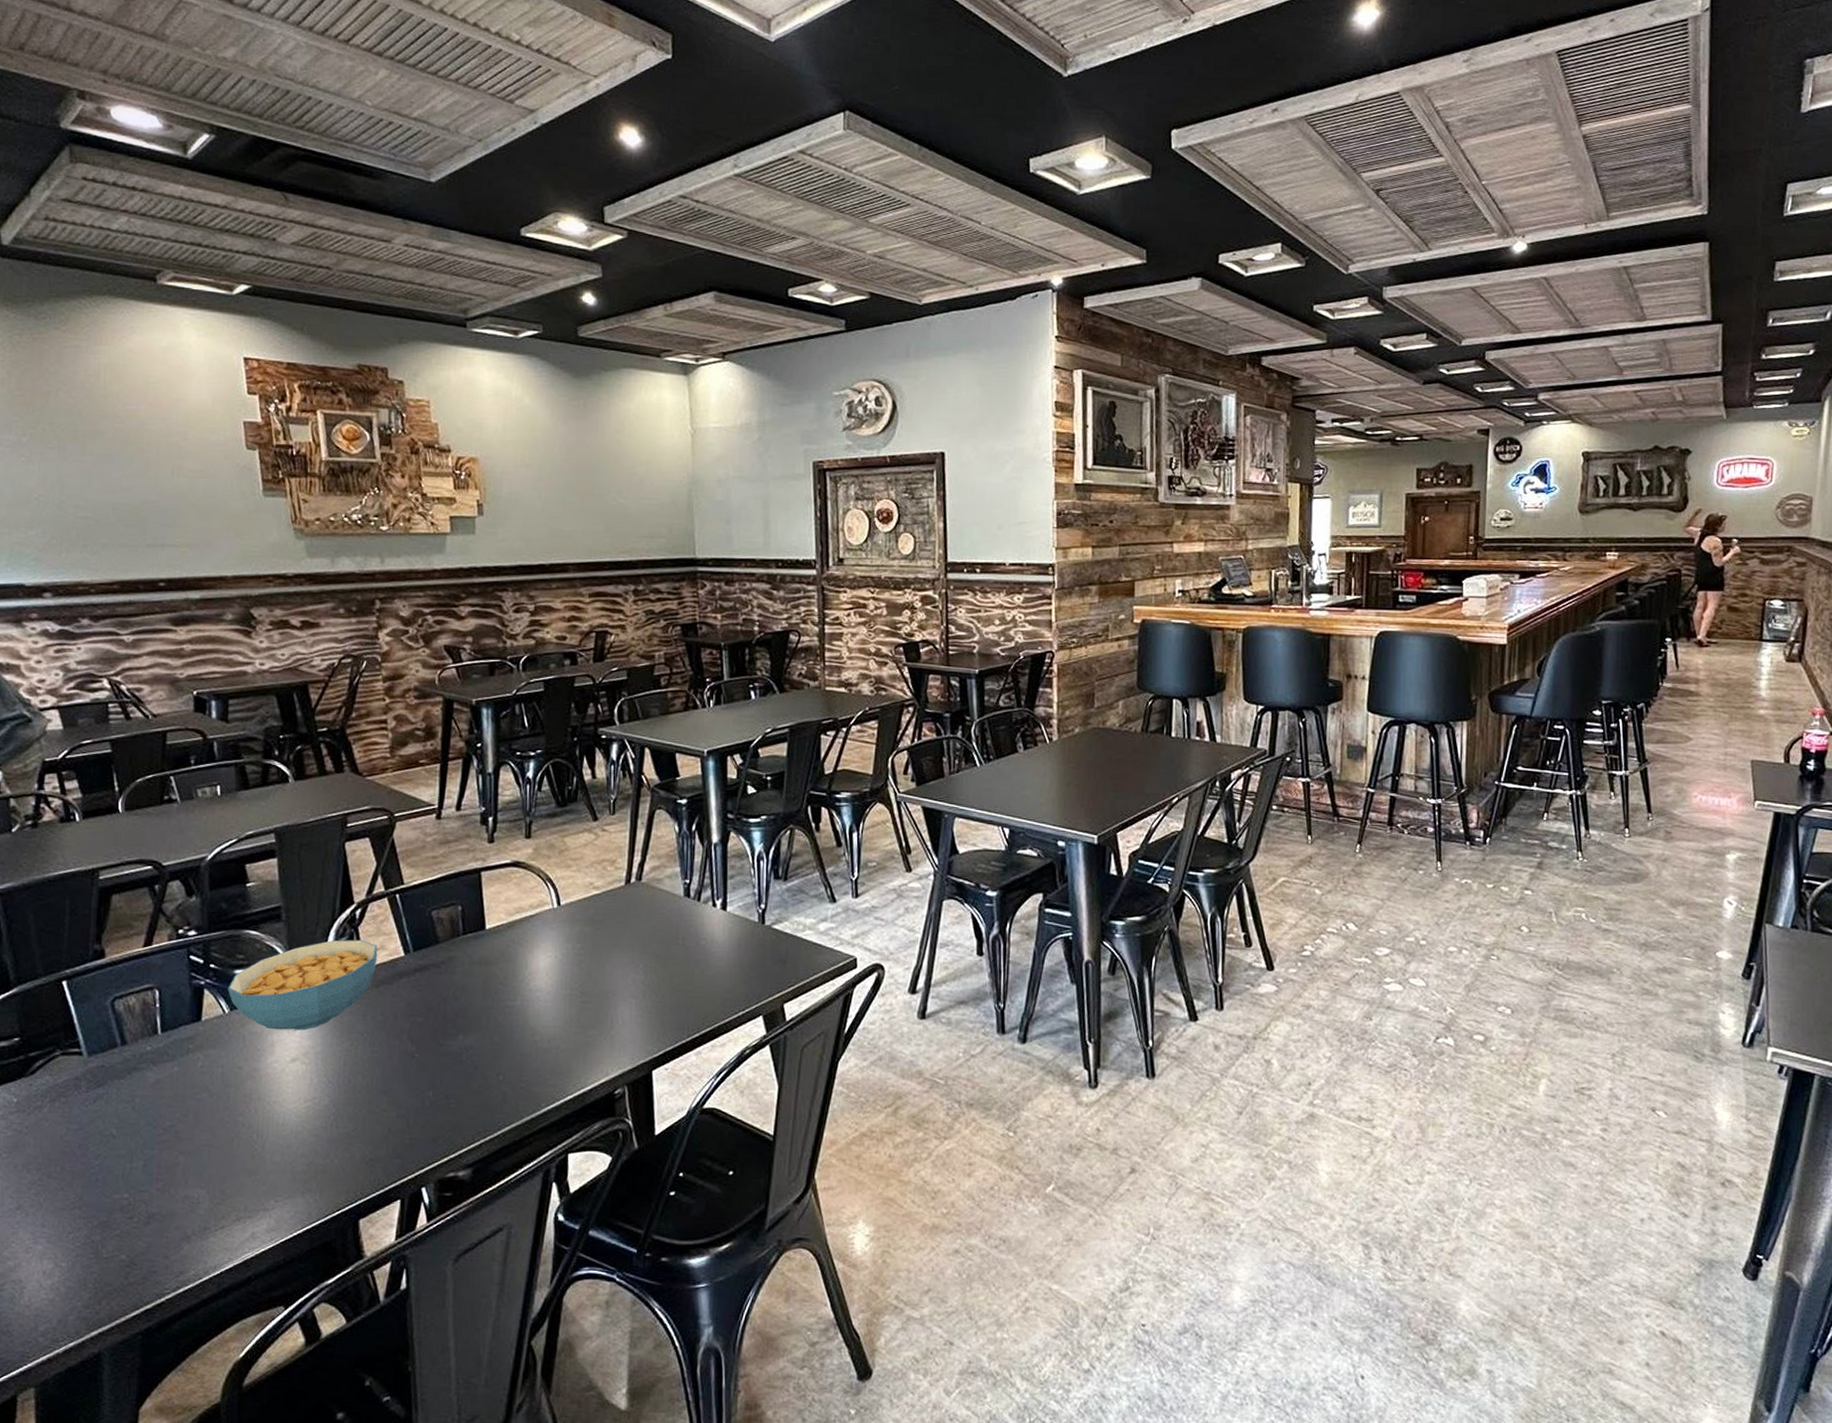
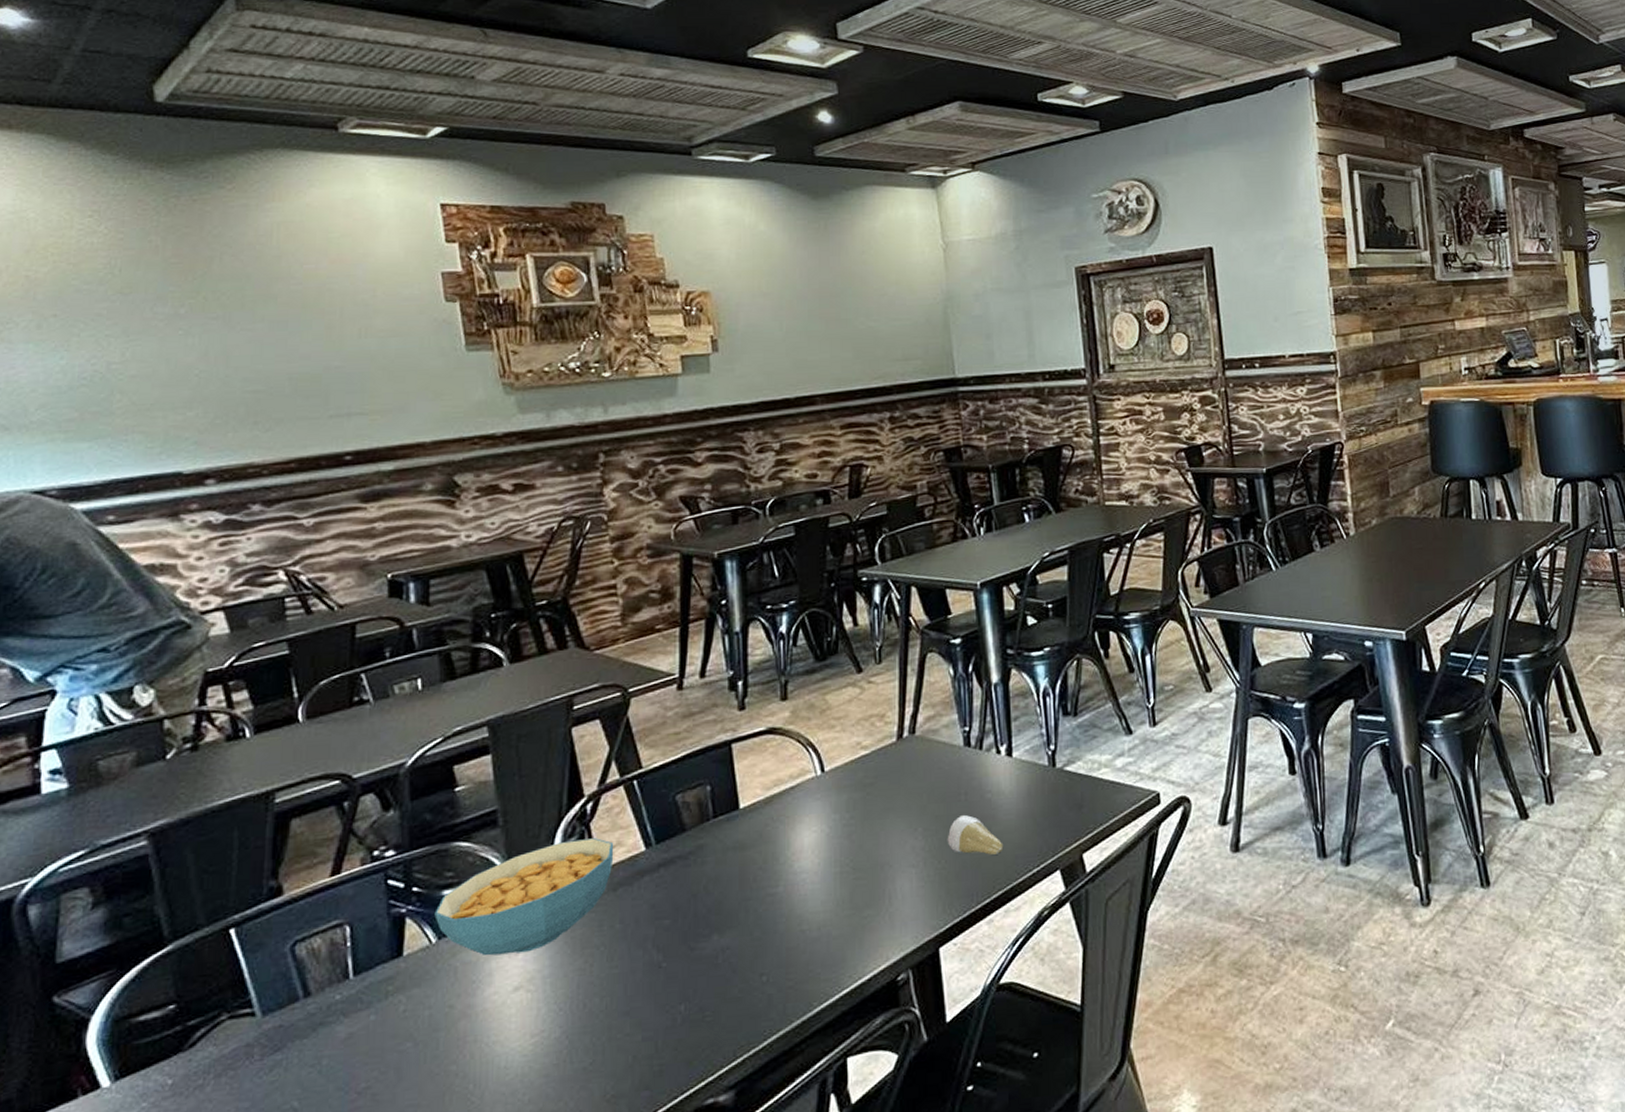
tooth: none [664,957,714,995] -> present [947,814,1004,855]

